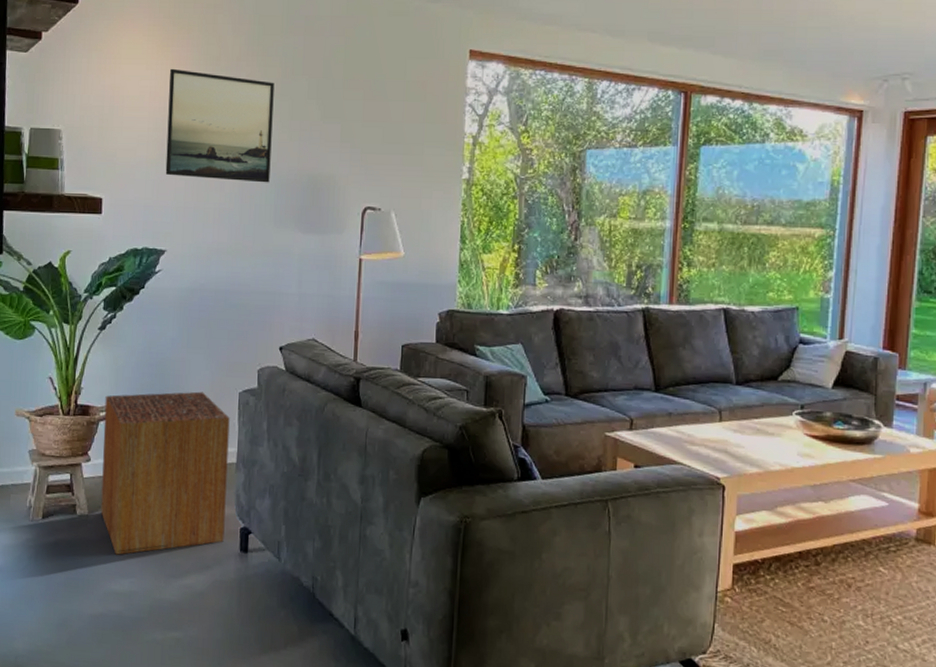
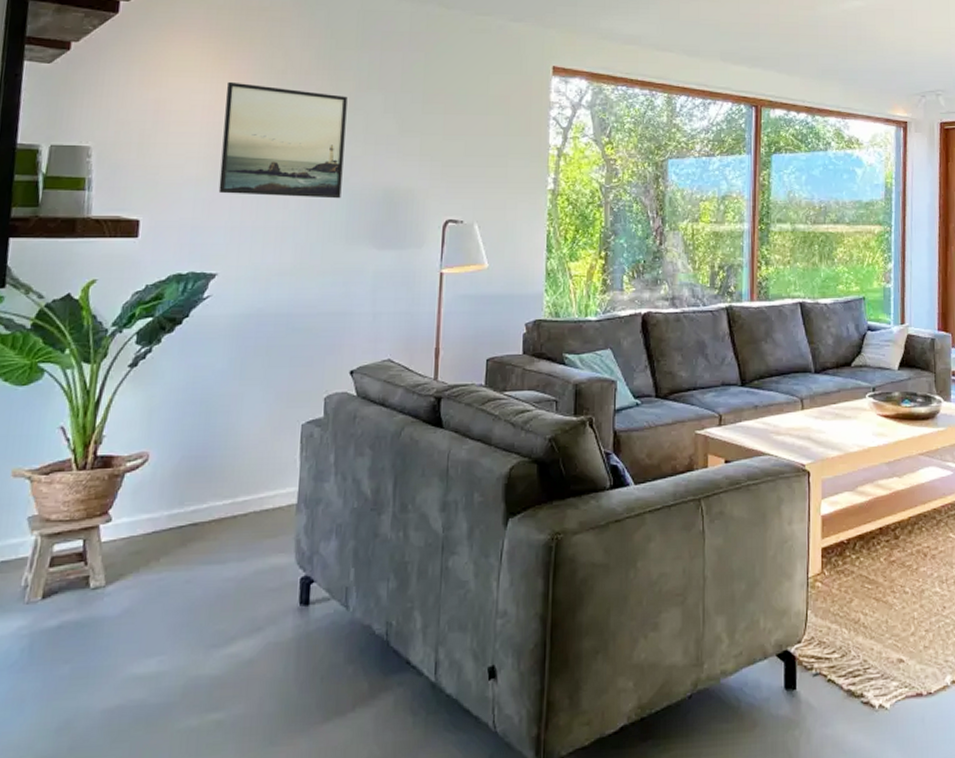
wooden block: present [100,391,230,555] -> none [122,427,290,630]

